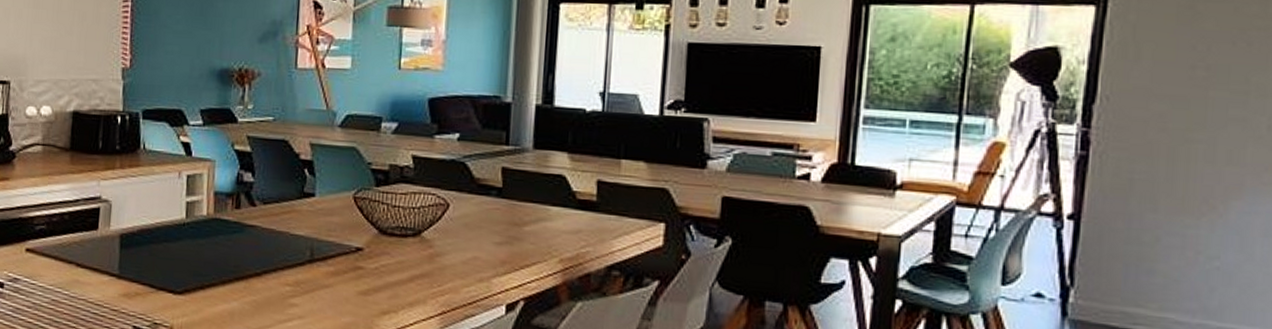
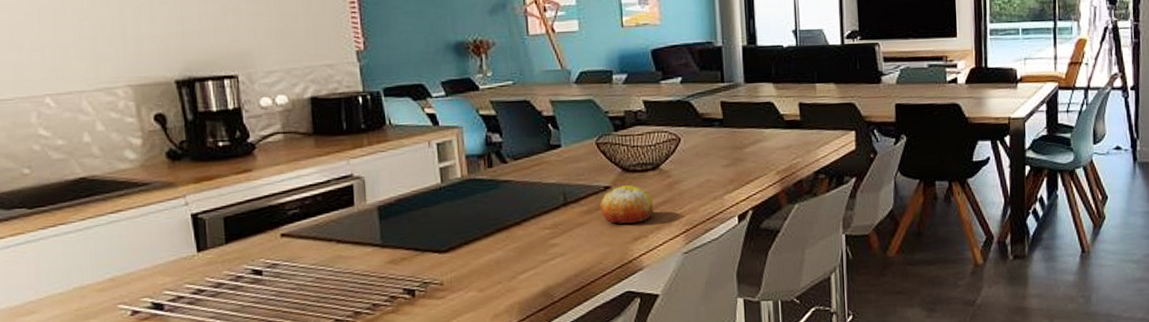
fruit: none [348,249,409,295] -> present [599,184,654,224]

